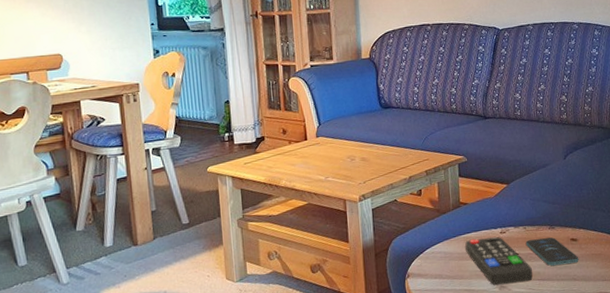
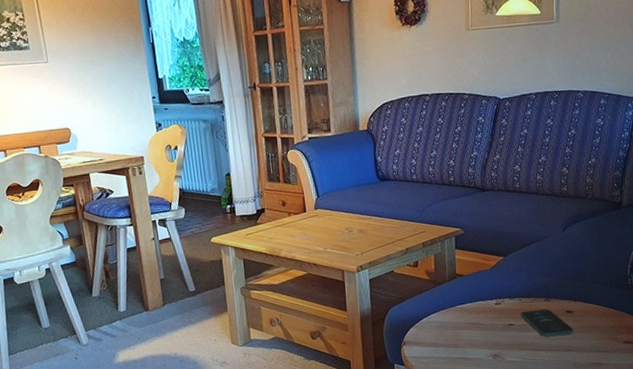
remote control: present [465,237,533,286] -> none [460,308,526,354]

